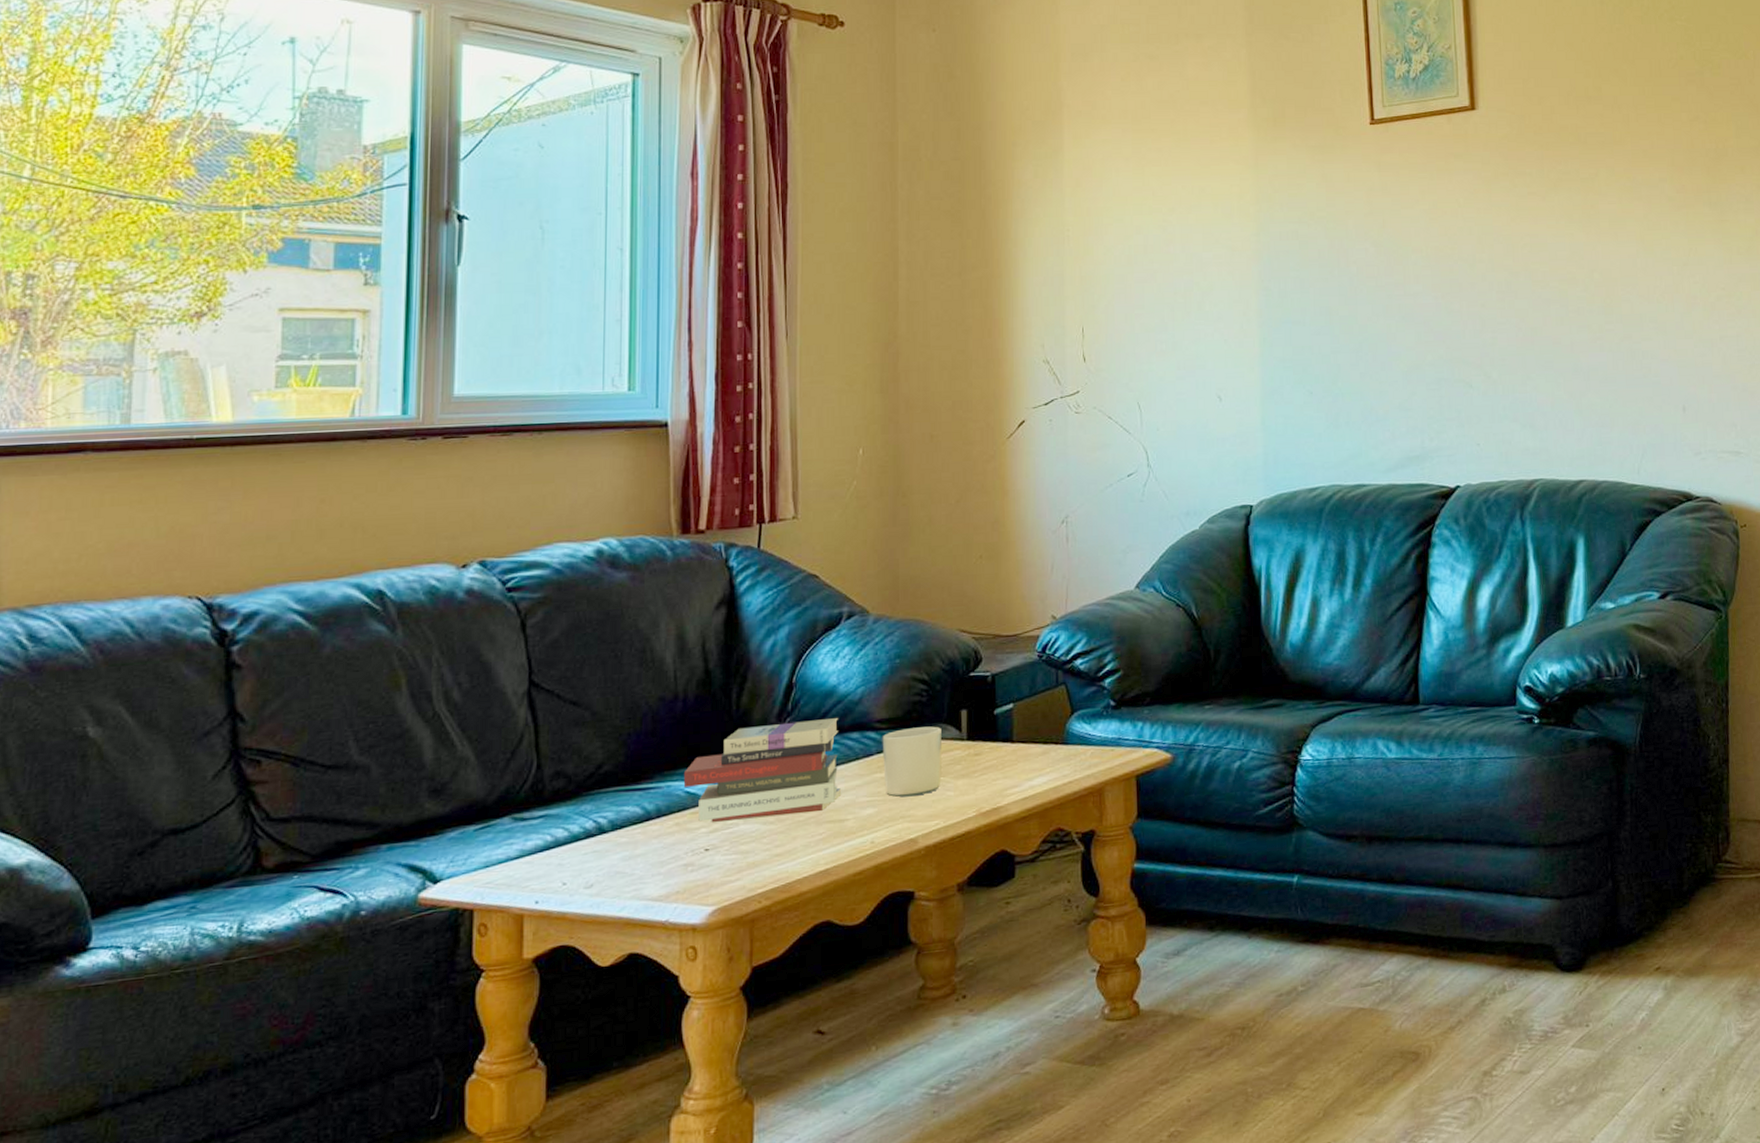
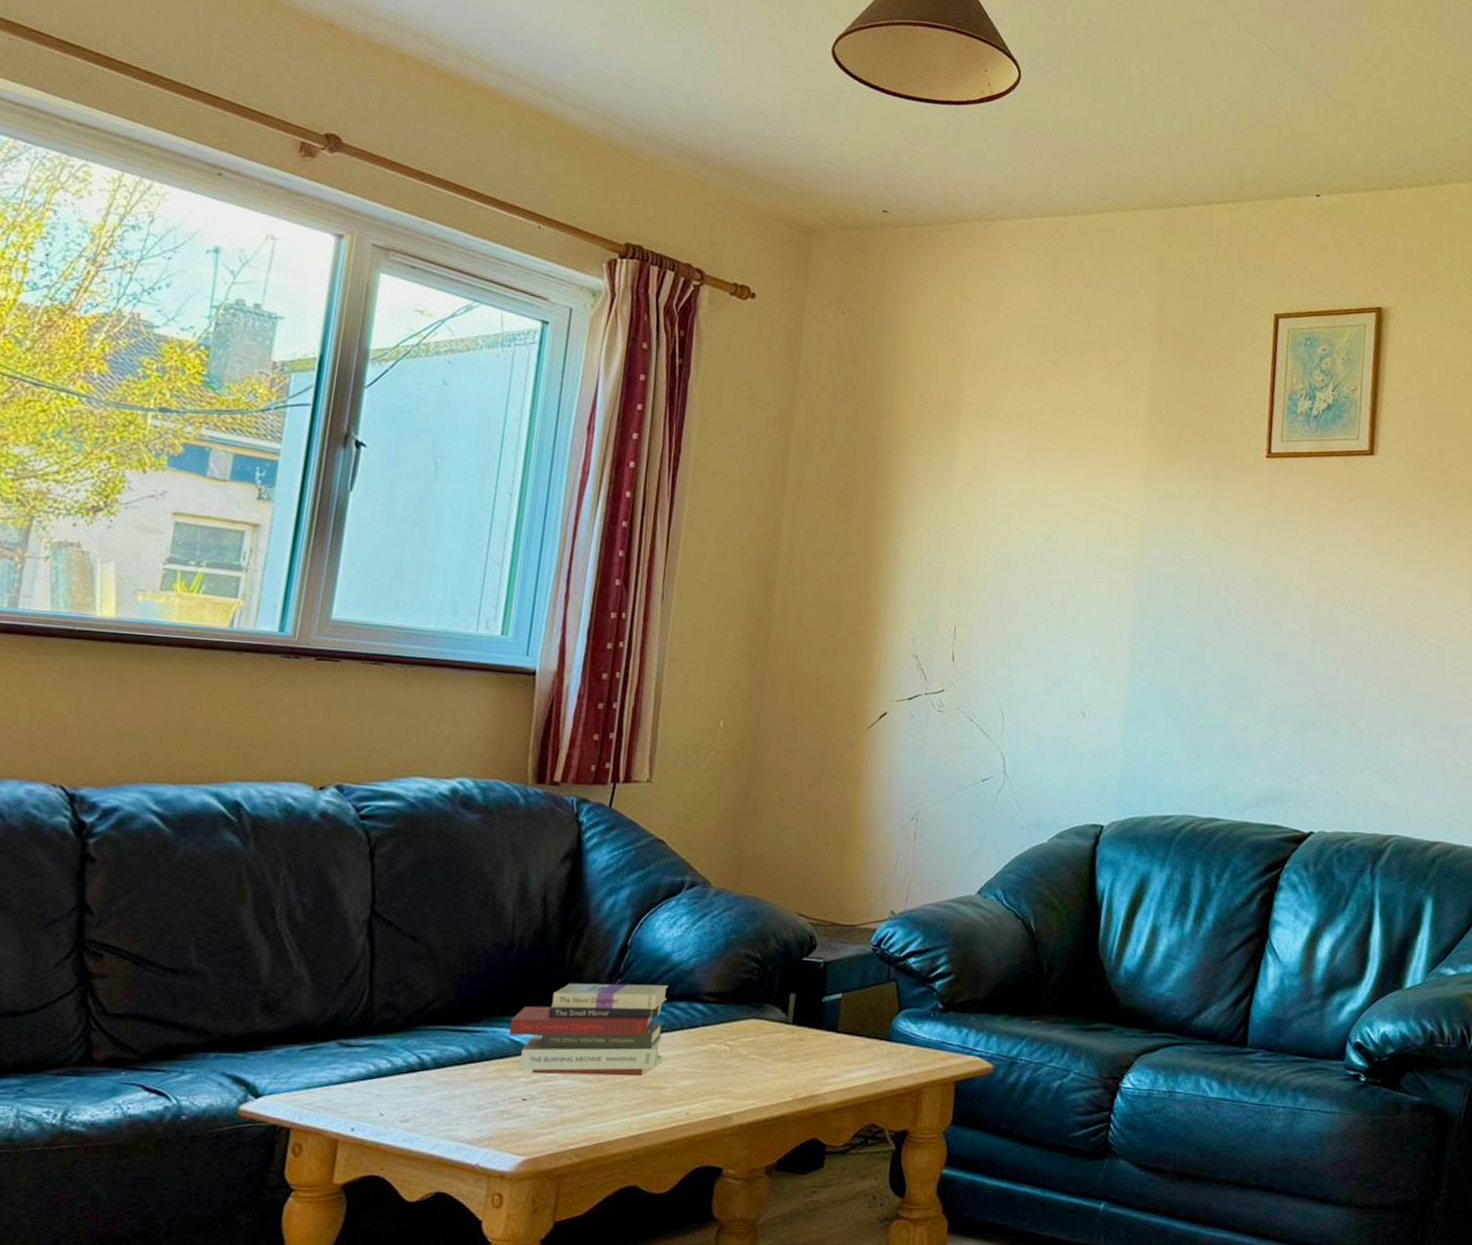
mug: present [882,726,942,798] -> none [705,1005,768,1073]

